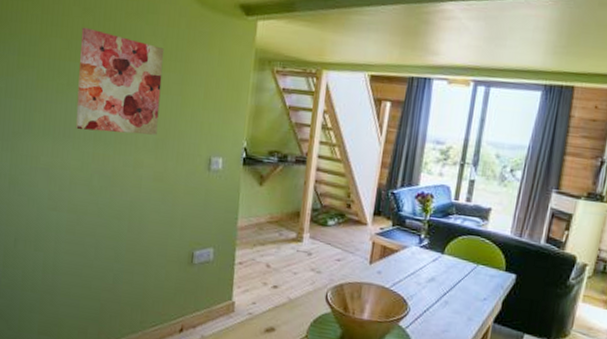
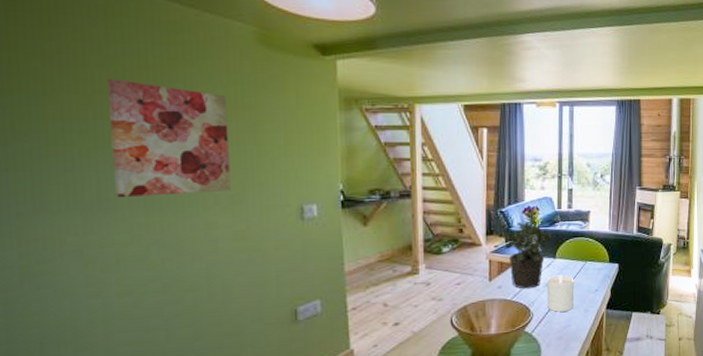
potted plant: none [390,205,444,281] -> present [504,218,552,289]
candle: none [426,272,461,315] -> present [547,274,575,312]

